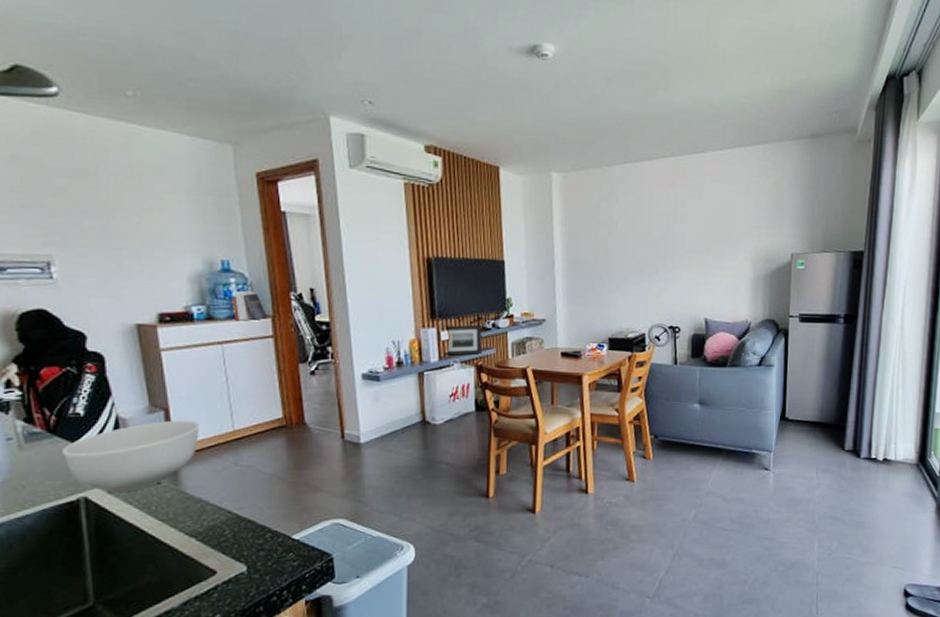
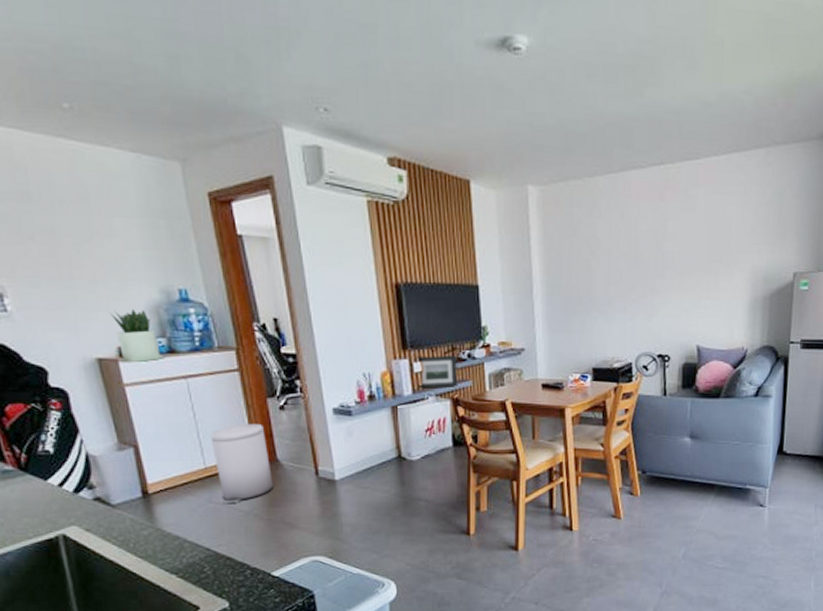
bowl: present [61,420,199,493] -> none [35,457,171,531]
planter: none [153,277,202,329] -> present [109,308,164,363]
books: present [232,290,267,321] -> none [192,321,231,354]
pedal bin: none [241,388,299,466] -> present [210,423,273,503]

